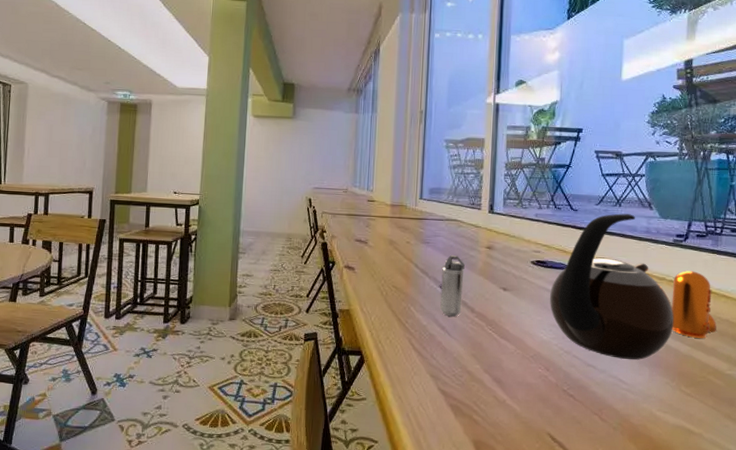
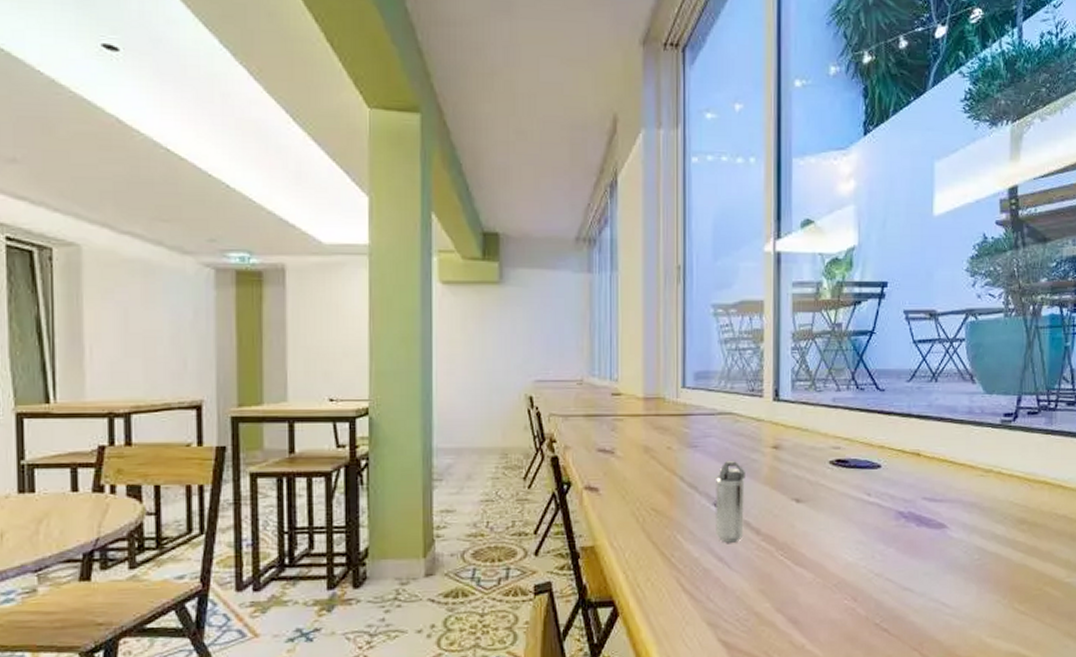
teapot: present [550,213,674,360] -> none [855,391,1004,577]
pepper shaker: present [671,270,717,338] -> none [1001,458,1053,542]

